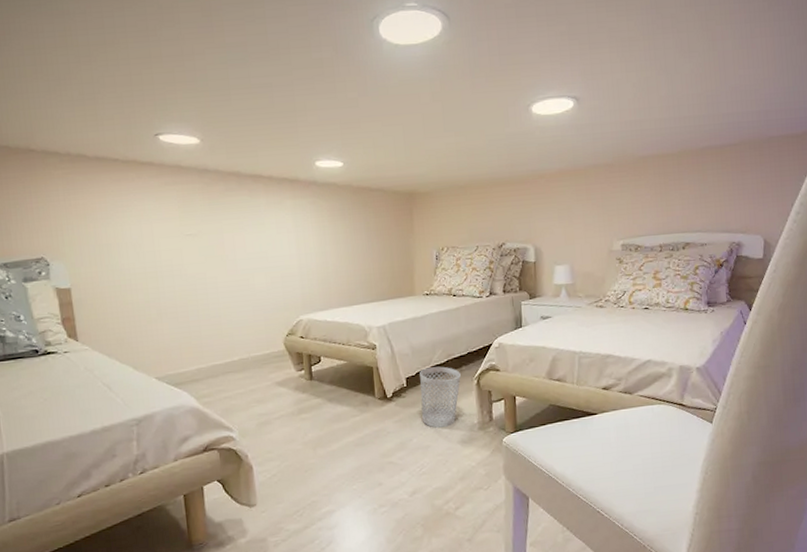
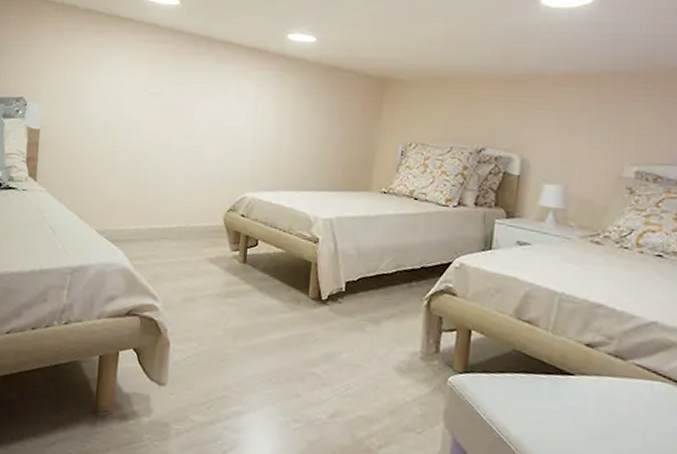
wastebasket: present [419,366,461,428] -> none [357,275,409,348]

